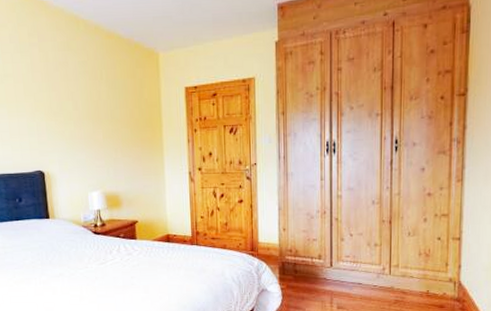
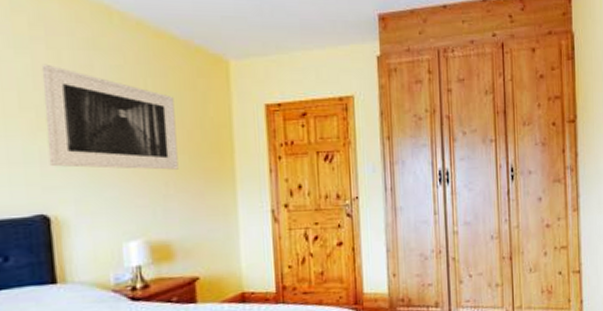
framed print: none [36,62,124,140] -> present [41,63,179,170]

